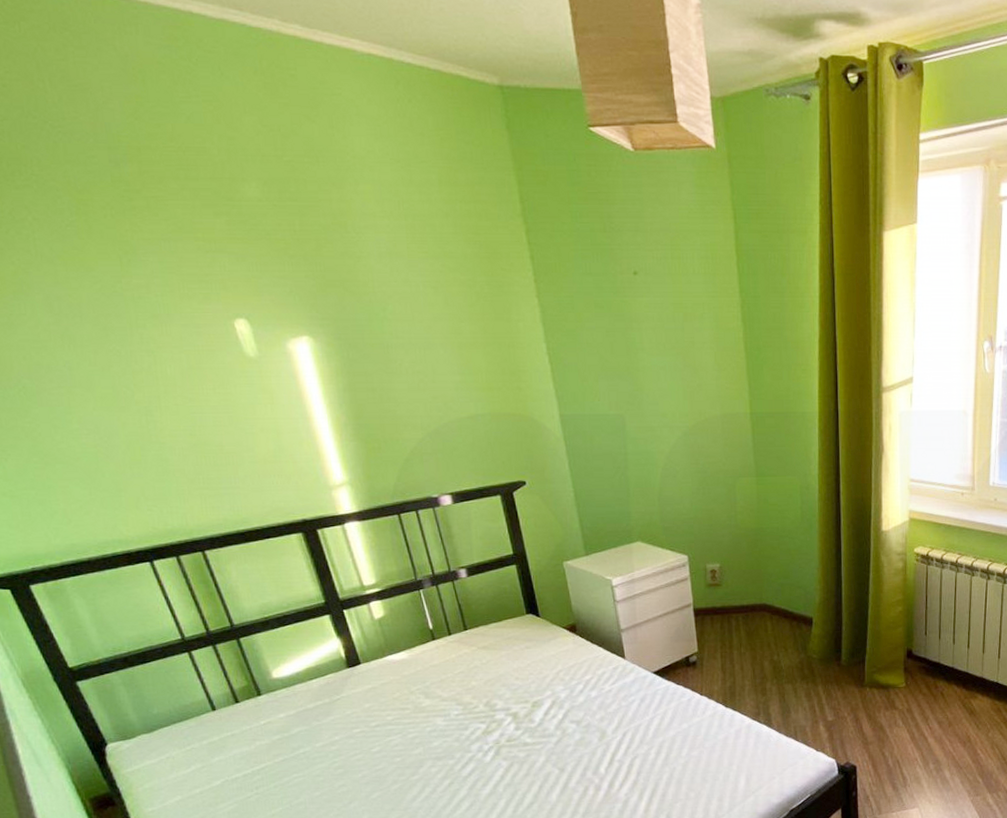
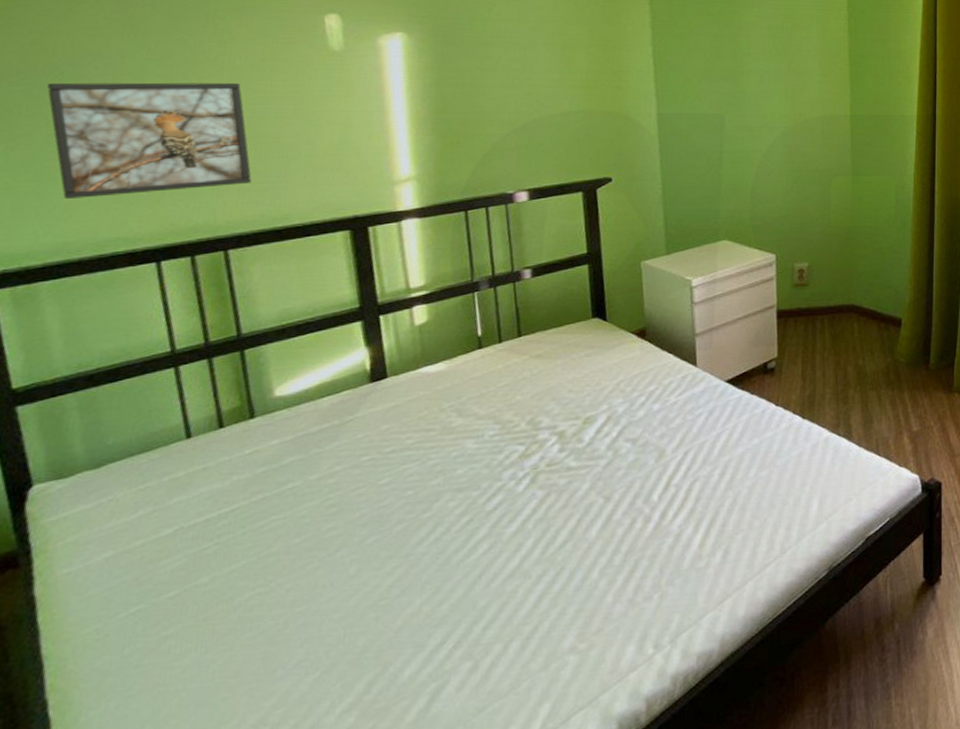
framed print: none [16,393,209,506] -> present [47,82,252,200]

